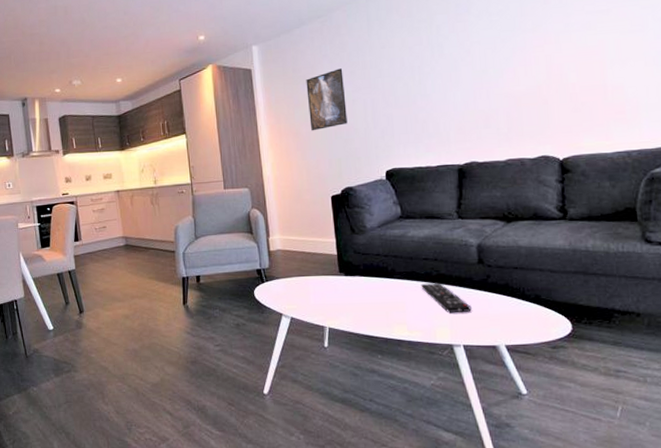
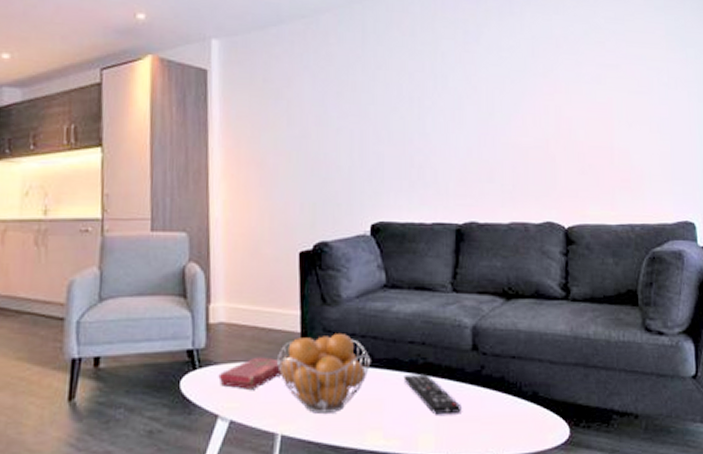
book: none [280,273,326,296] -> present [218,357,282,389]
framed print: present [306,68,348,131] -> none [279,86,329,163]
fruit basket: none [320,253,394,313] -> present [276,332,371,413]

